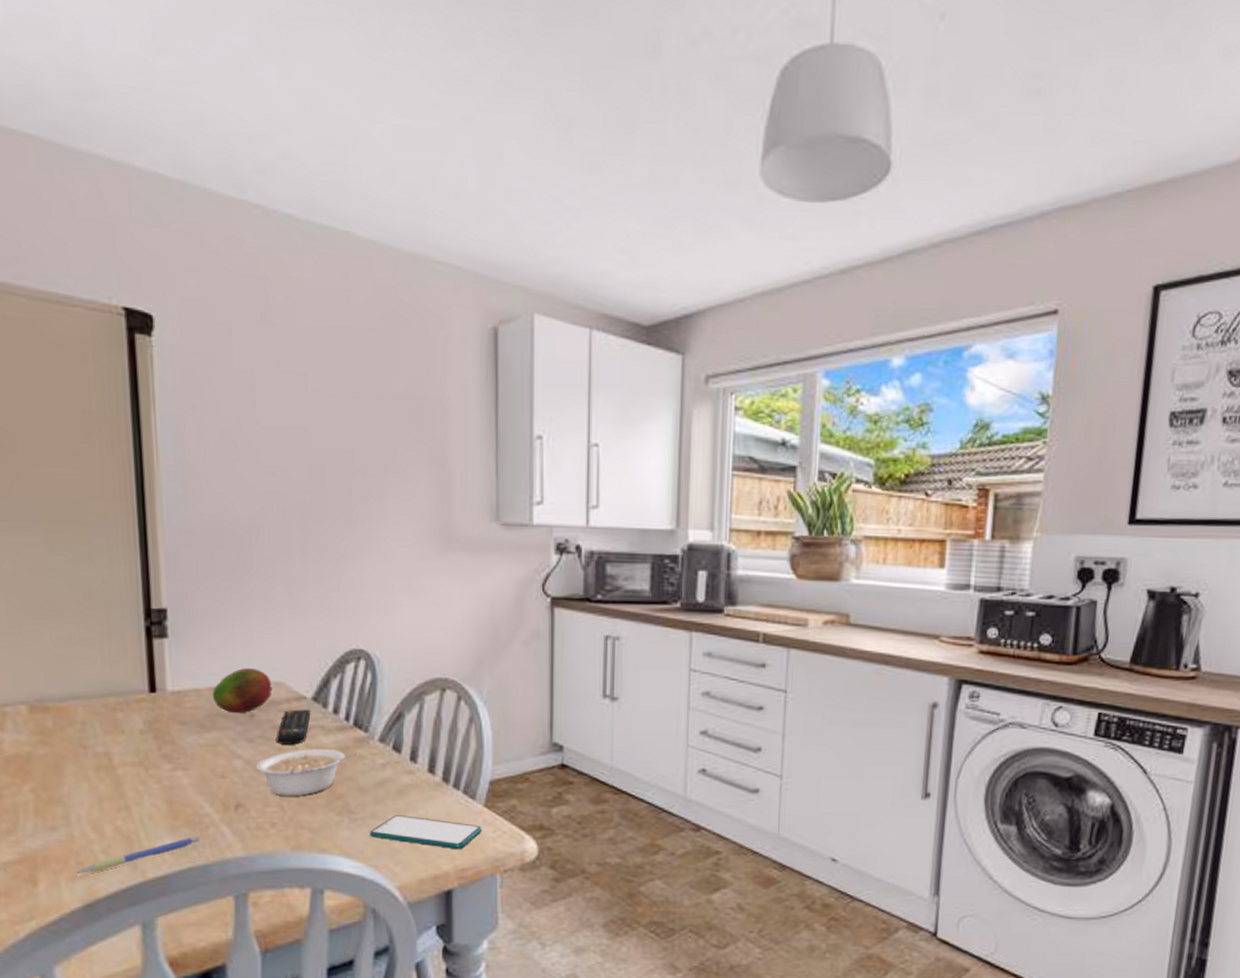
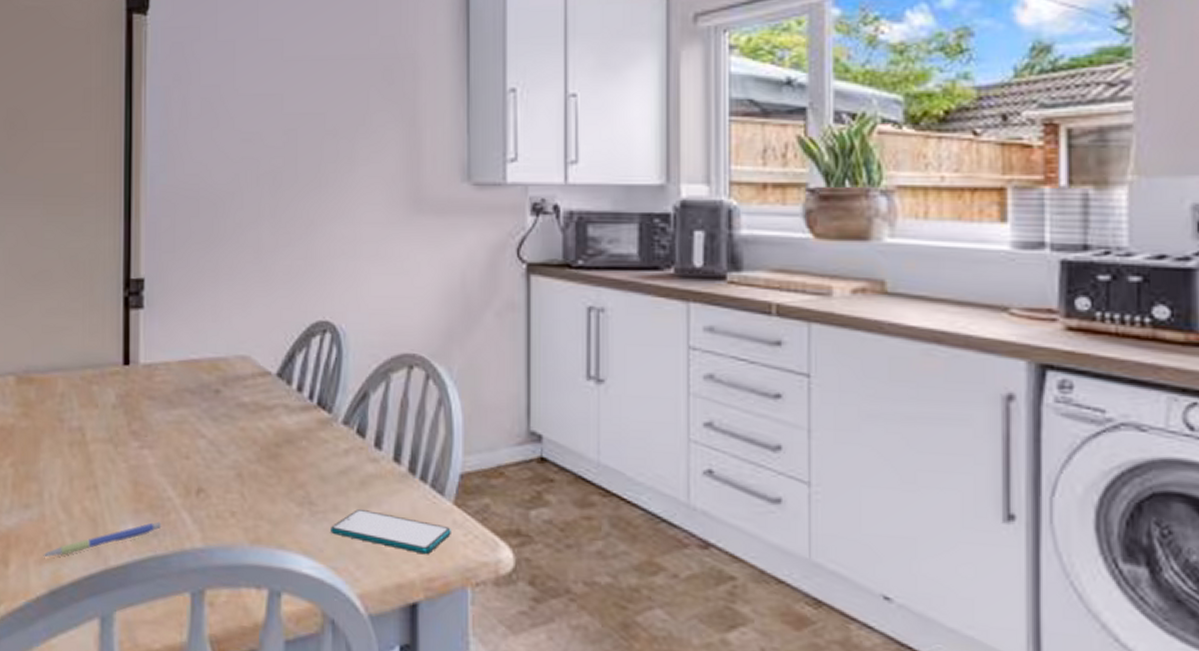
fruit: present [212,668,272,714] -> none [181,341,238,389]
legume: present [255,749,360,797] -> none [218,430,323,483]
remote control: present [276,709,311,745] -> none [239,385,275,425]

